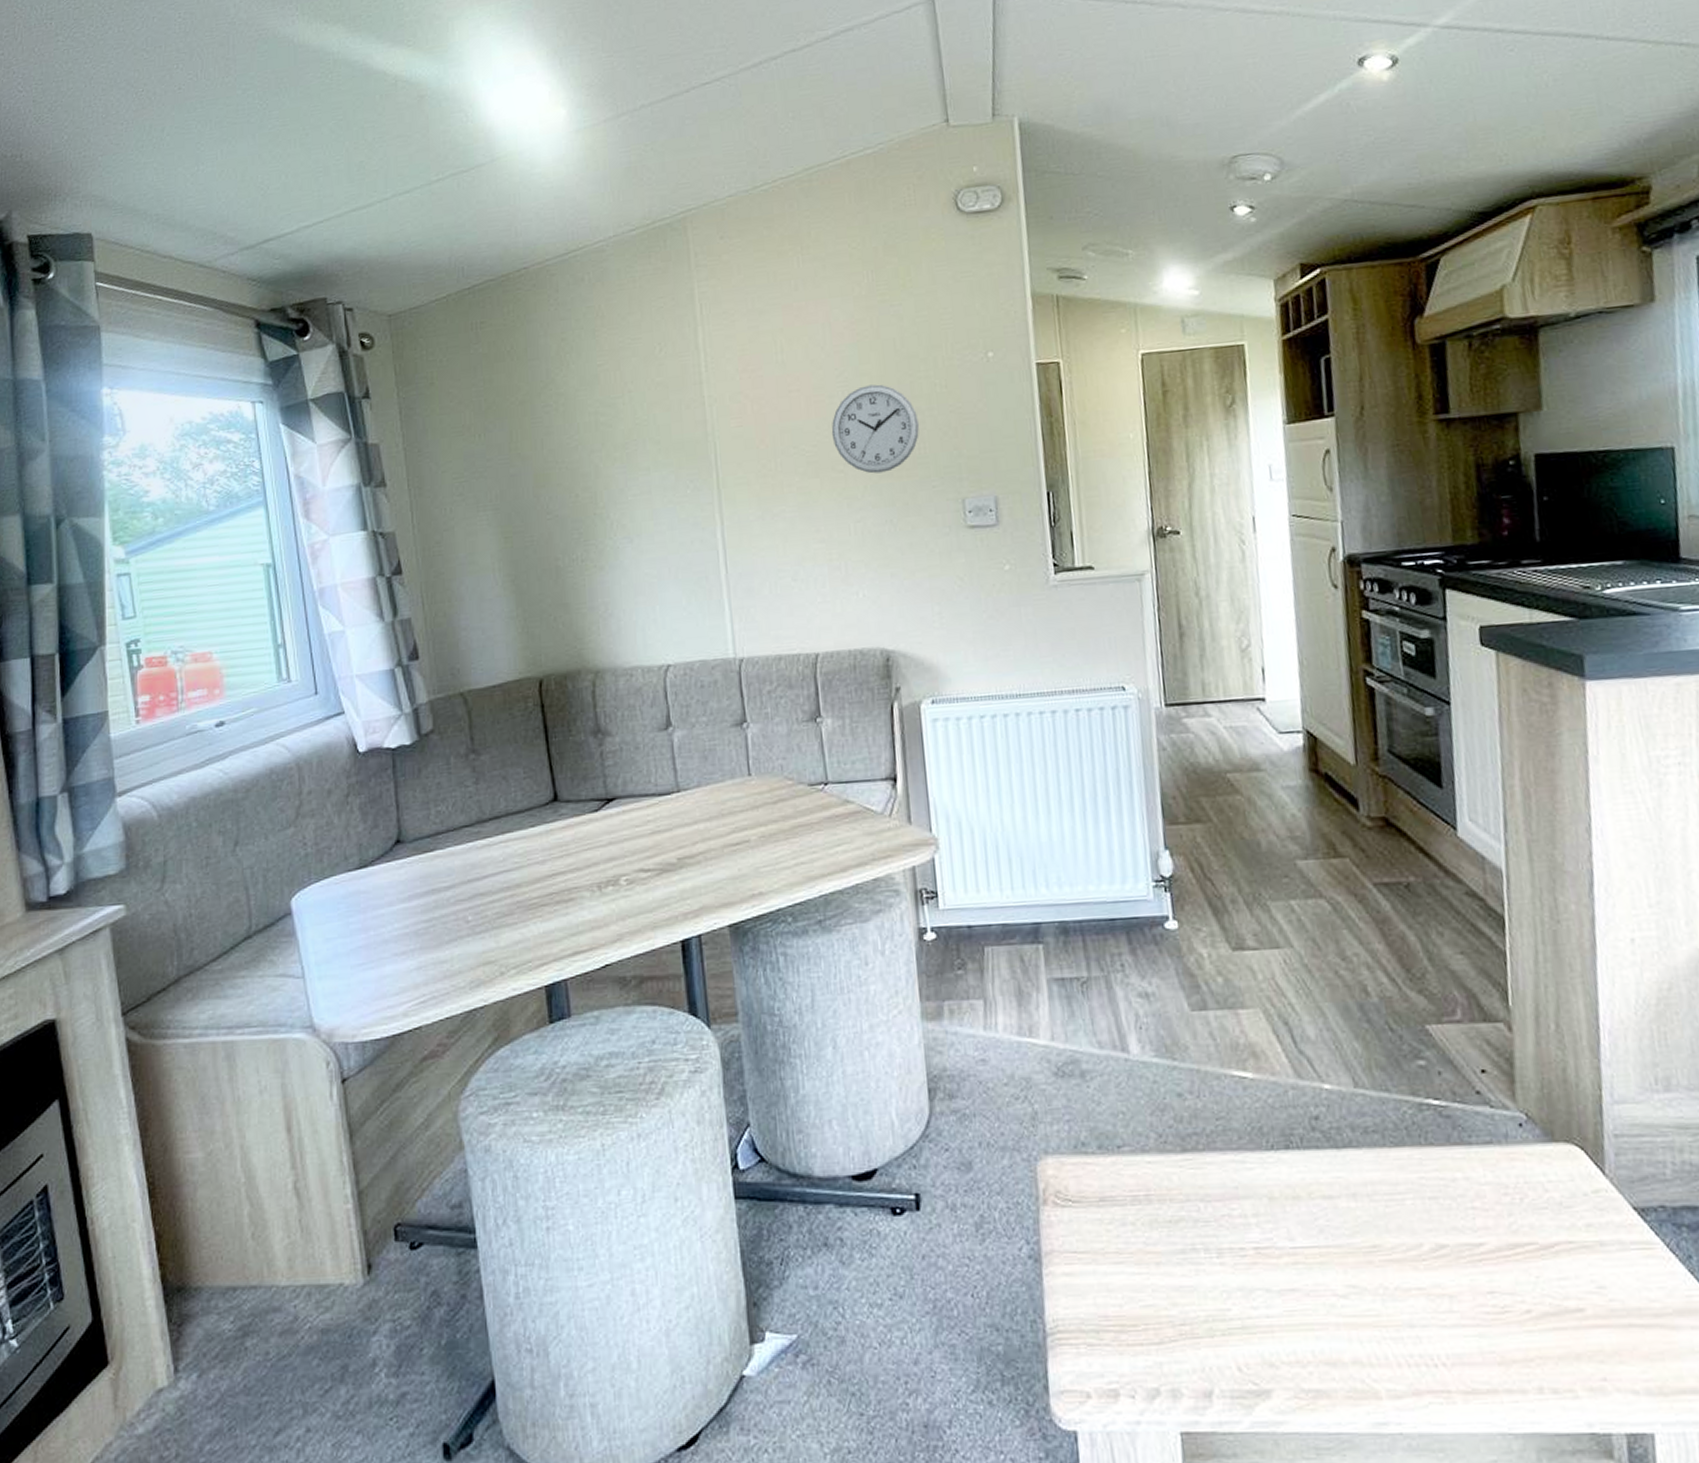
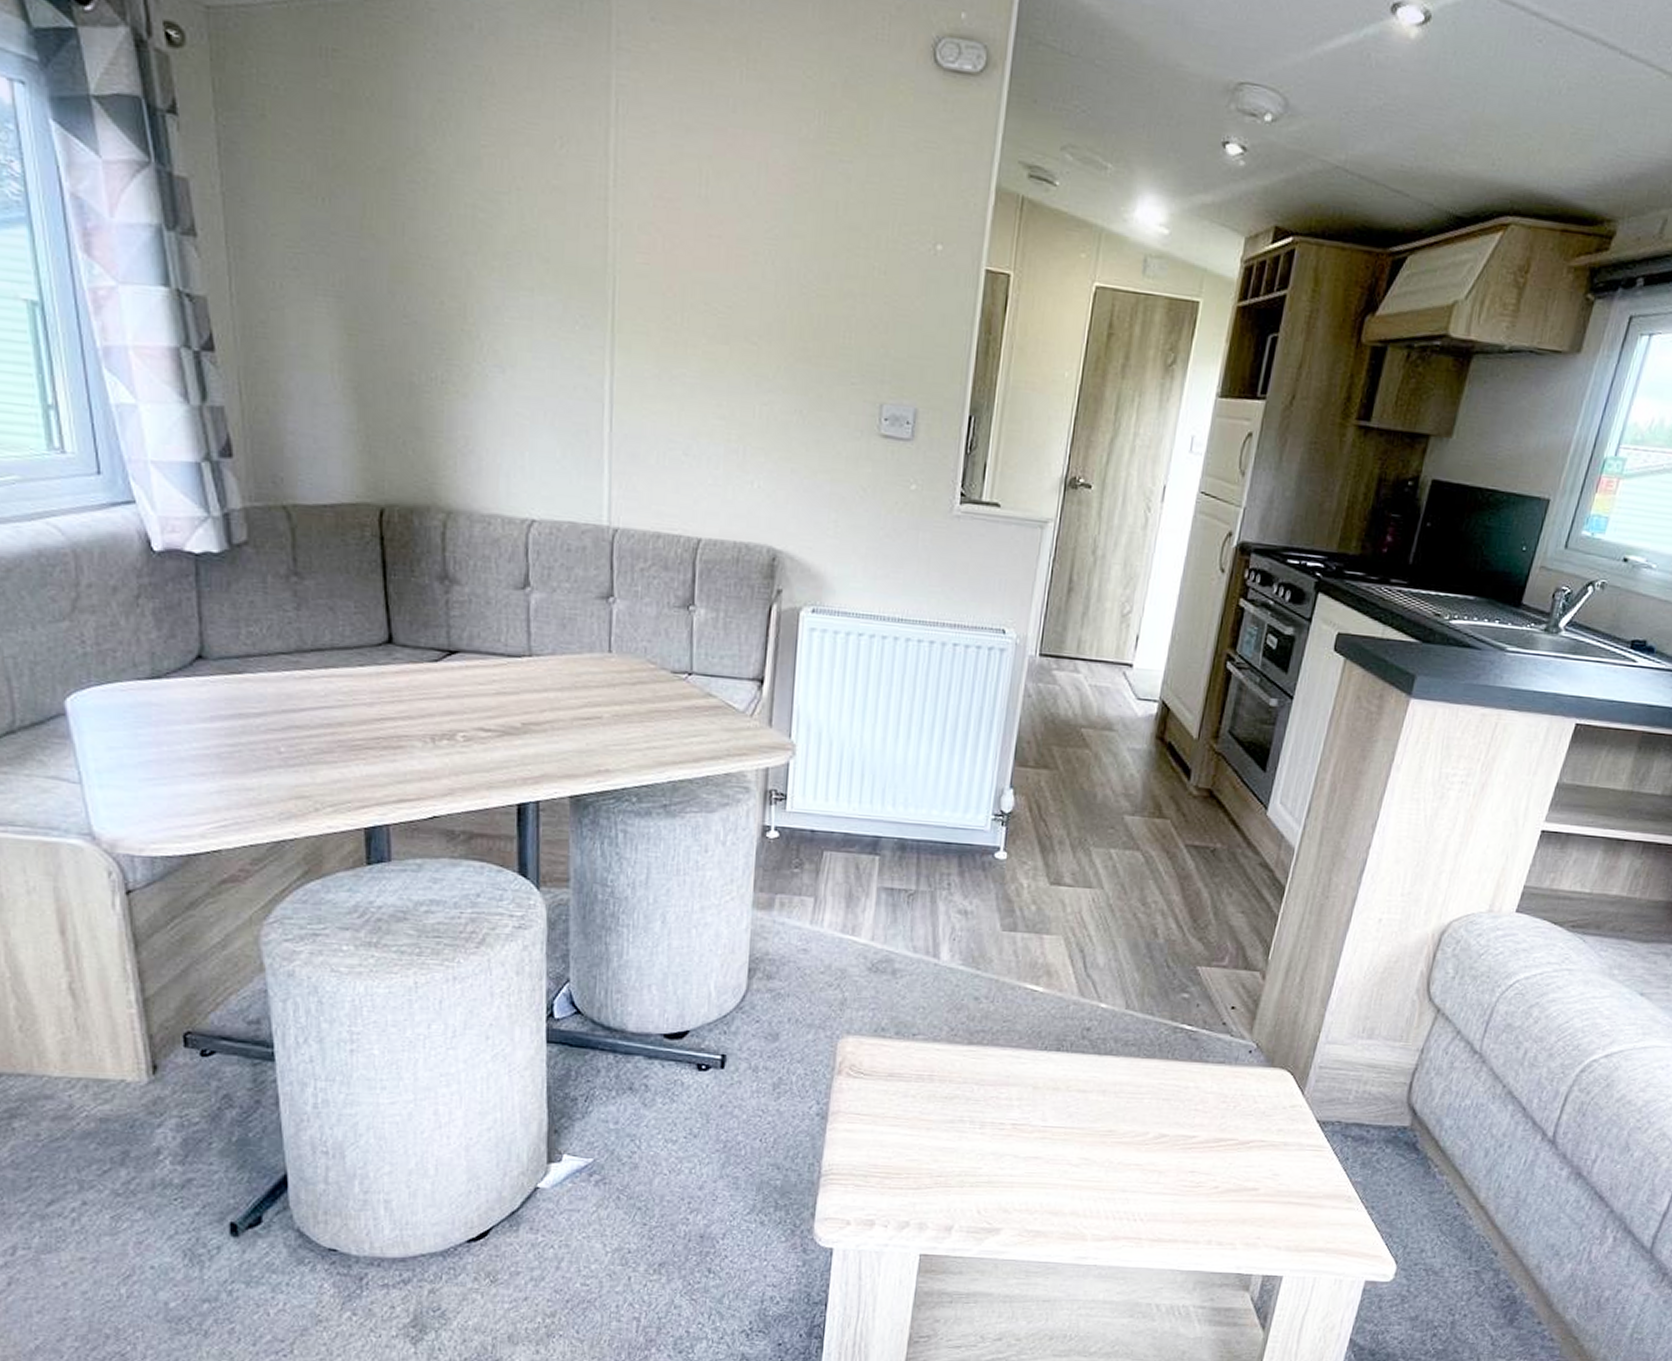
wall clock: present [831,384,920,474] -> none [750,249,849,356]

